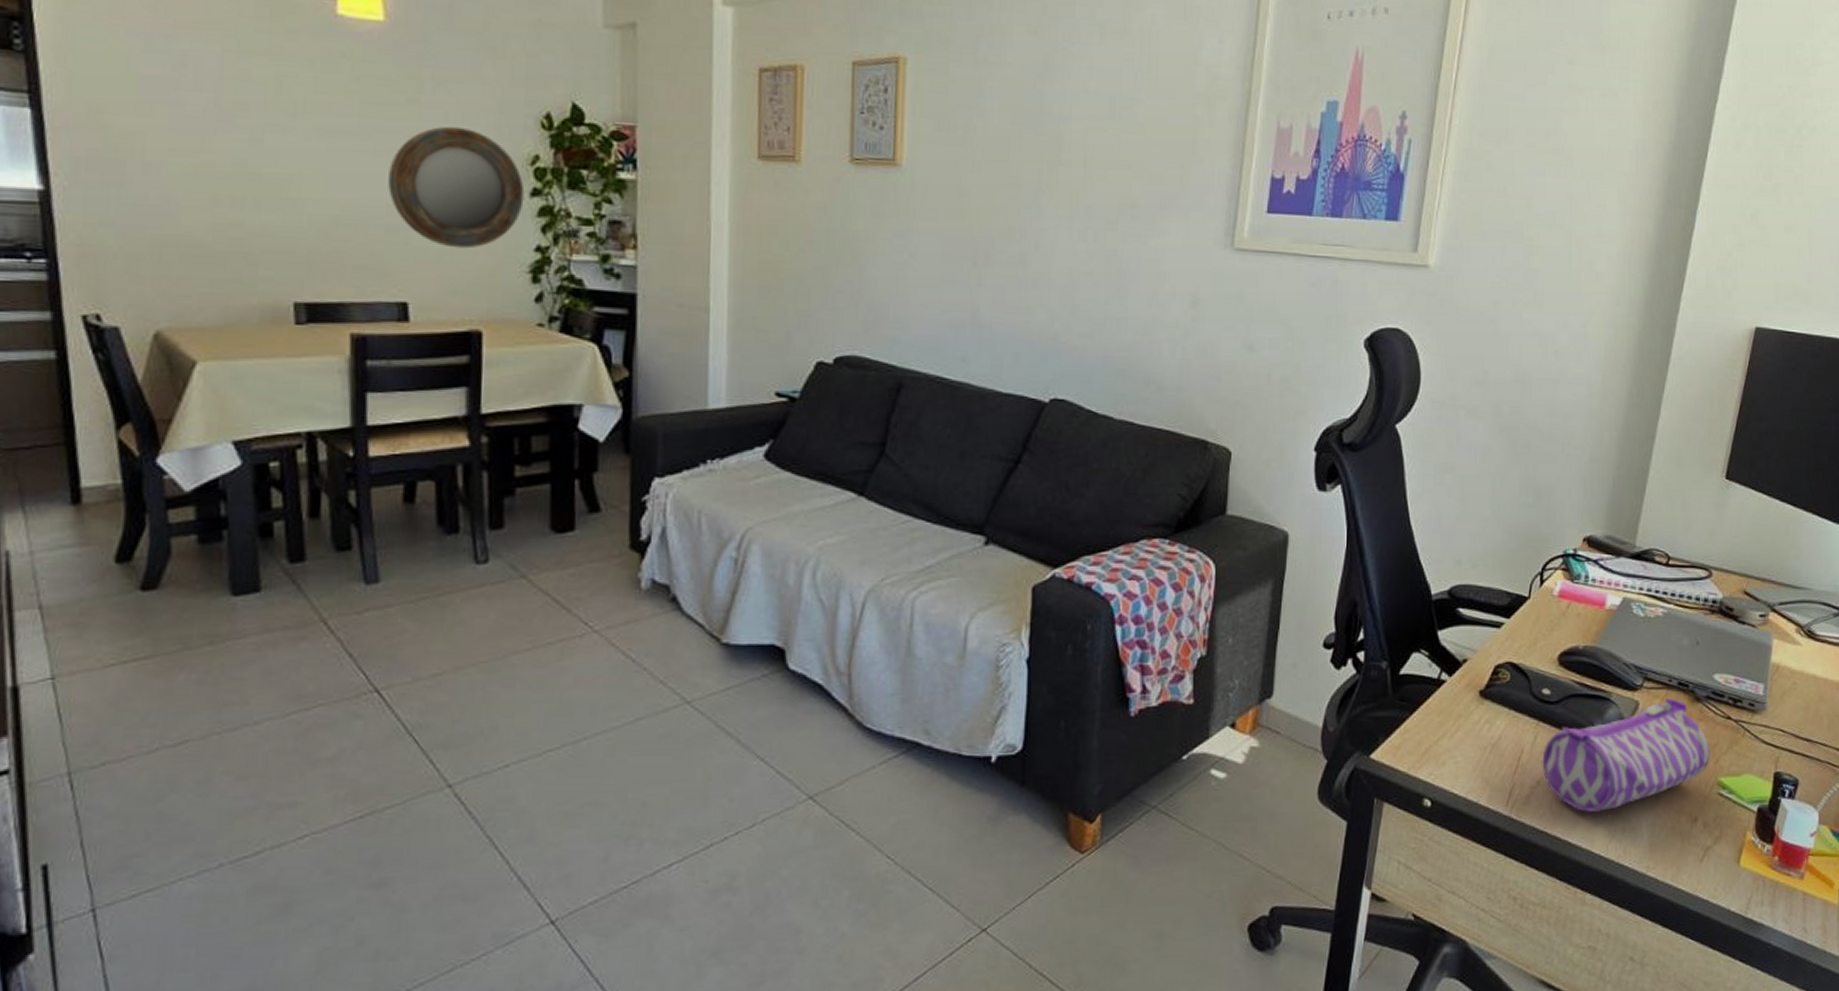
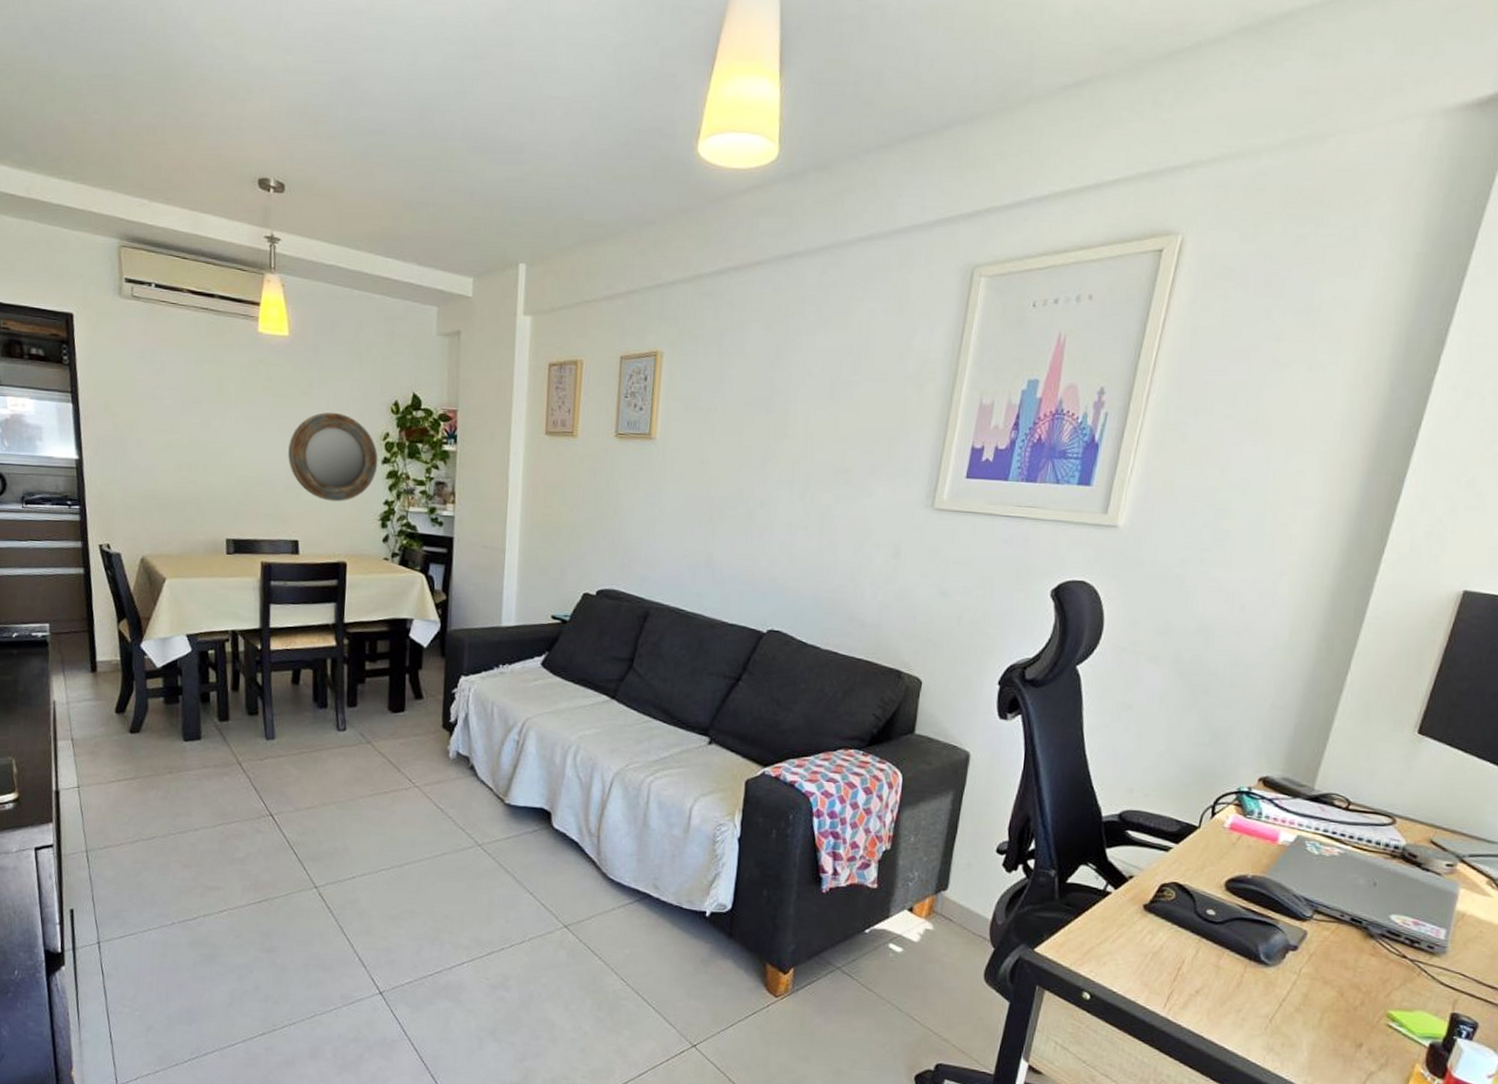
pencil case: present [1542,697,1710,812] -> none [1202,930,1381,1025]

